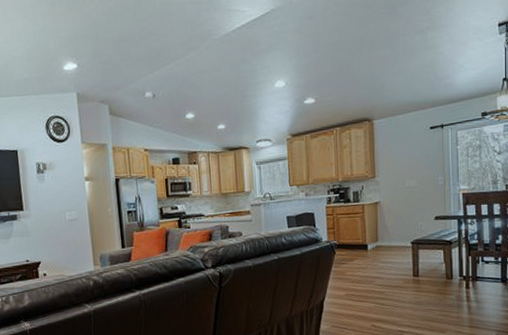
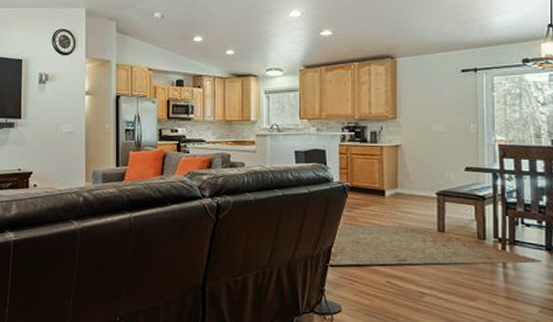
rug: none [320,273,499,317] -> present [327,224,543,266]

